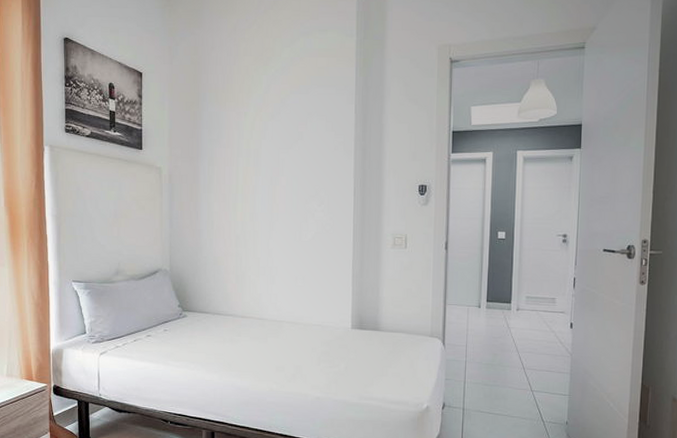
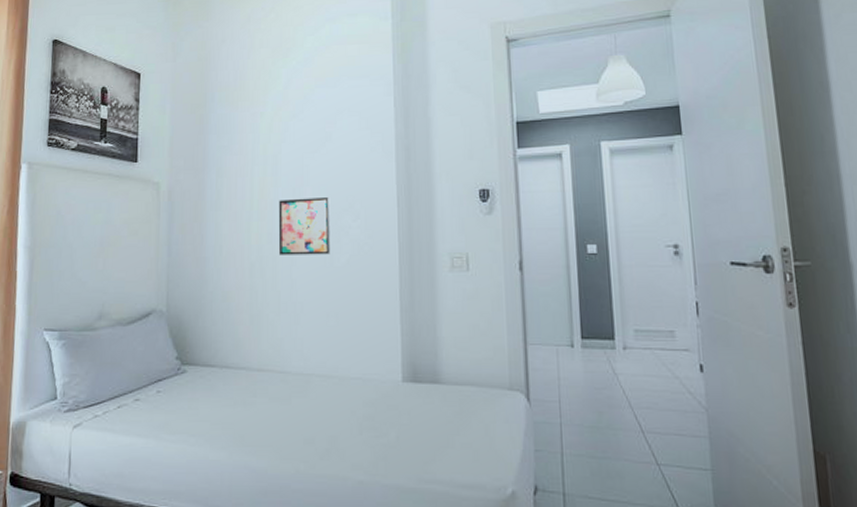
wall art: none [258,185,301,231] -> present [278,196,331,255]

